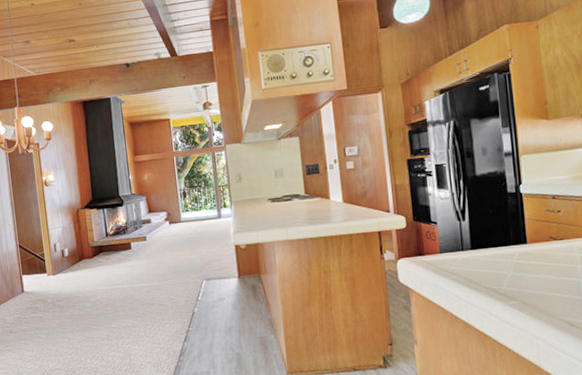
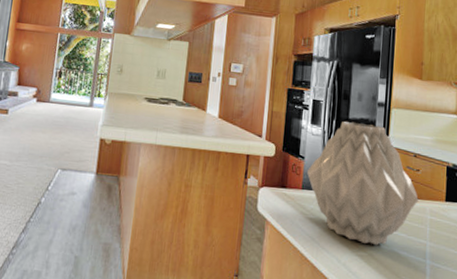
vase: none [441,176,564,293] -> present [306,121,419,246]

